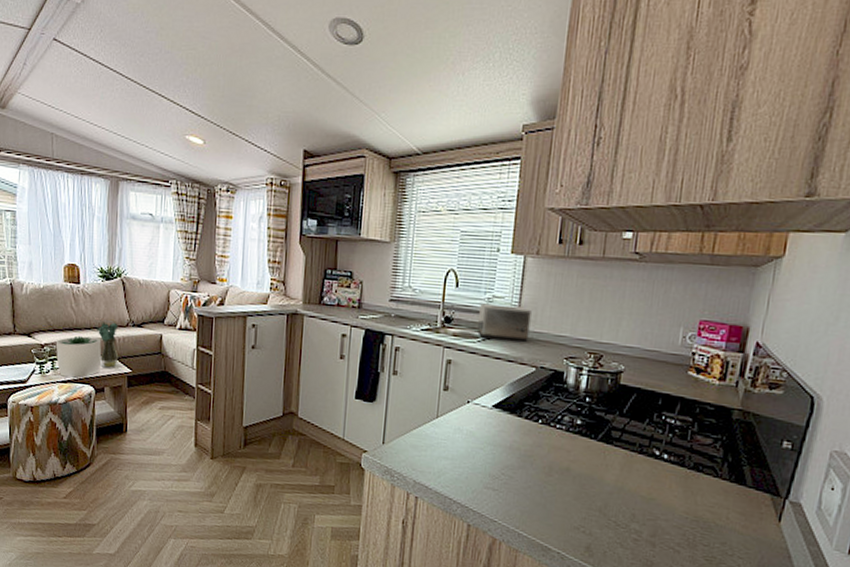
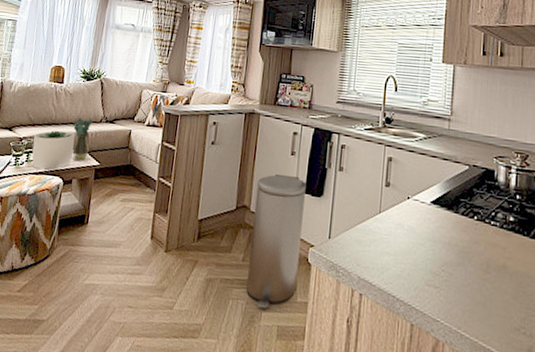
pedal bin: none [297,379,357,512] -> present [246,174,306,309]
toaster: present [478,303,531,342] -> none [415,106,462,142]

